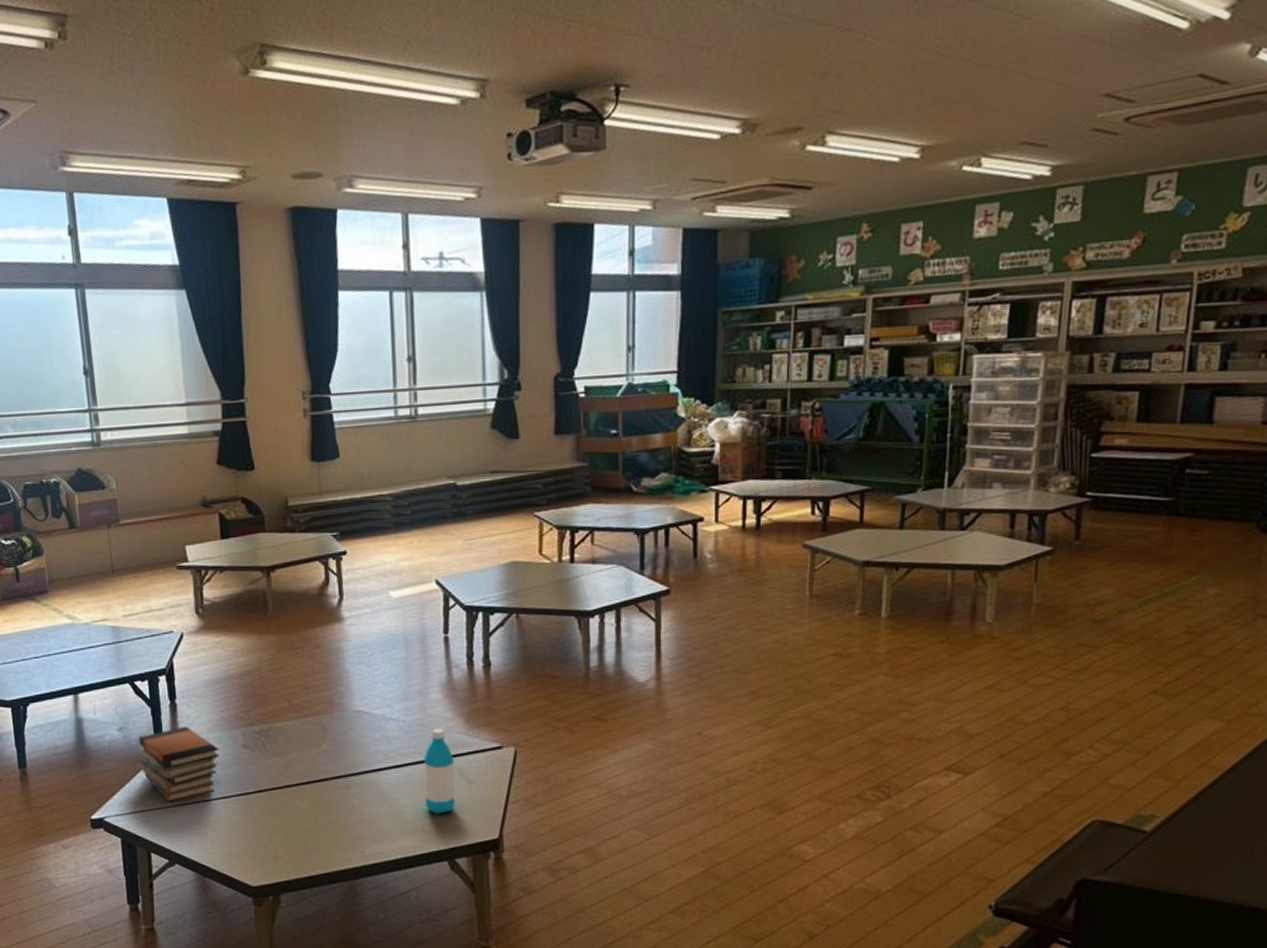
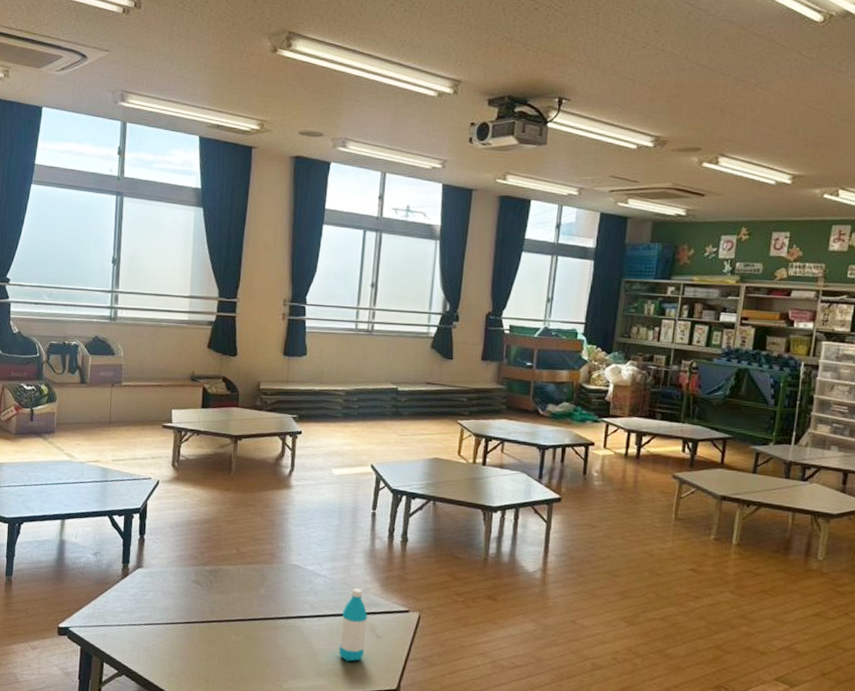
book stack: present [138,726,219,802] -> none [106,558,174,621]

